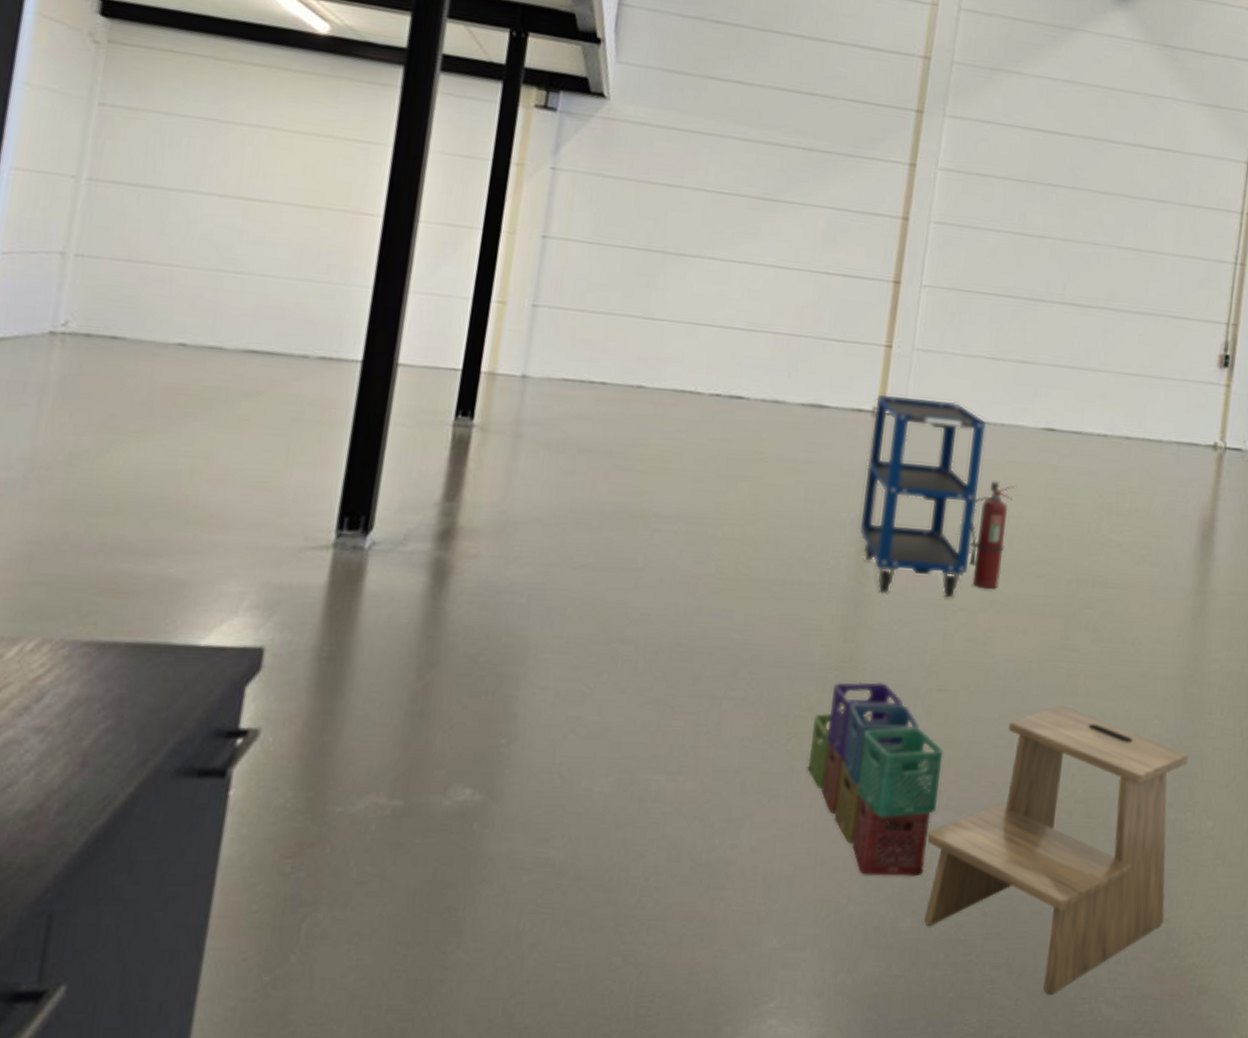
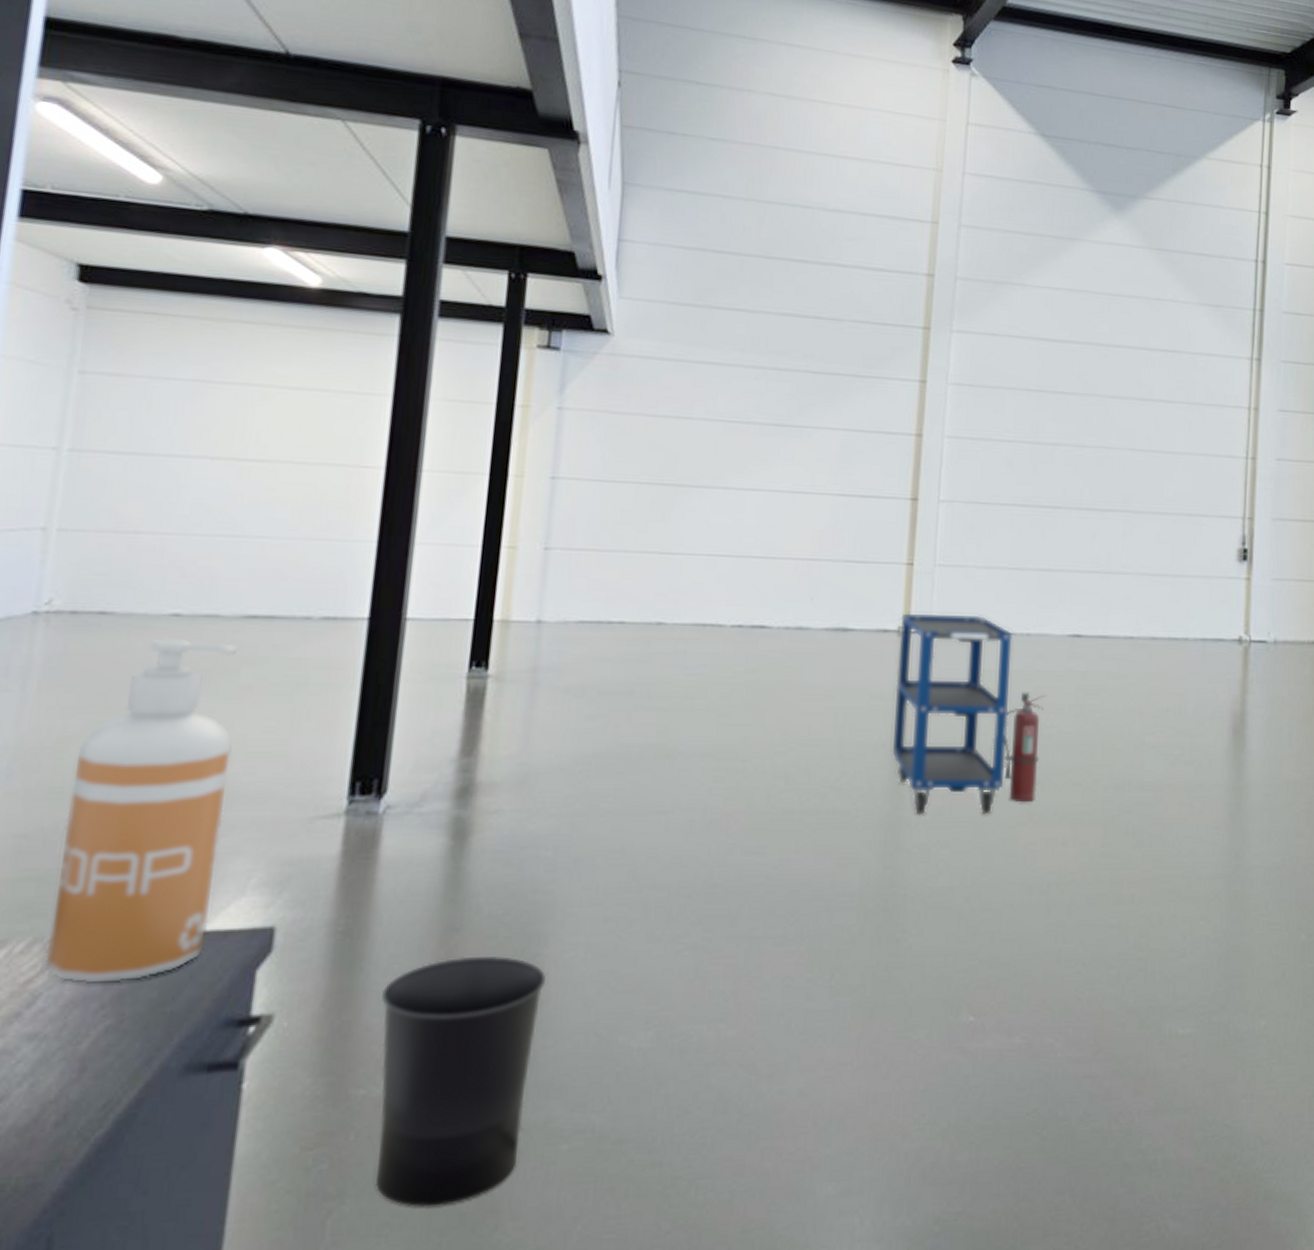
soap dispenser: none [53,365,239,687] -> present [45,637,238,984]
waste bin: none [349,690,515,920] -> present [376,956,546,1206]
plastic crate: present [807,681,944,876] -> none [853,906,991,1110]
step stool: present [924,705,1190,994] -> none [980,914,1238,1216]

